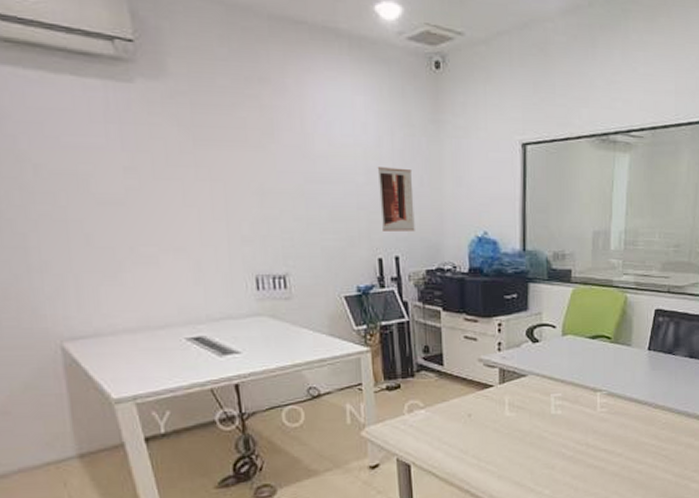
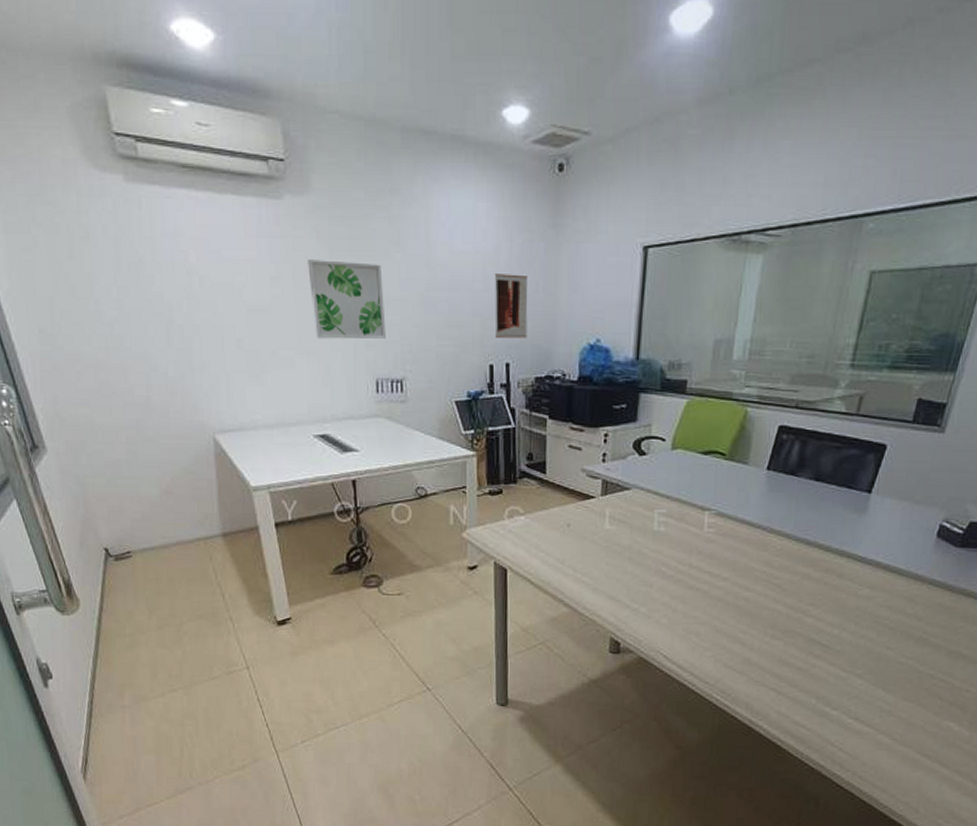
wall art: none [168,149,264,234] -> present [308,260,386,340]

